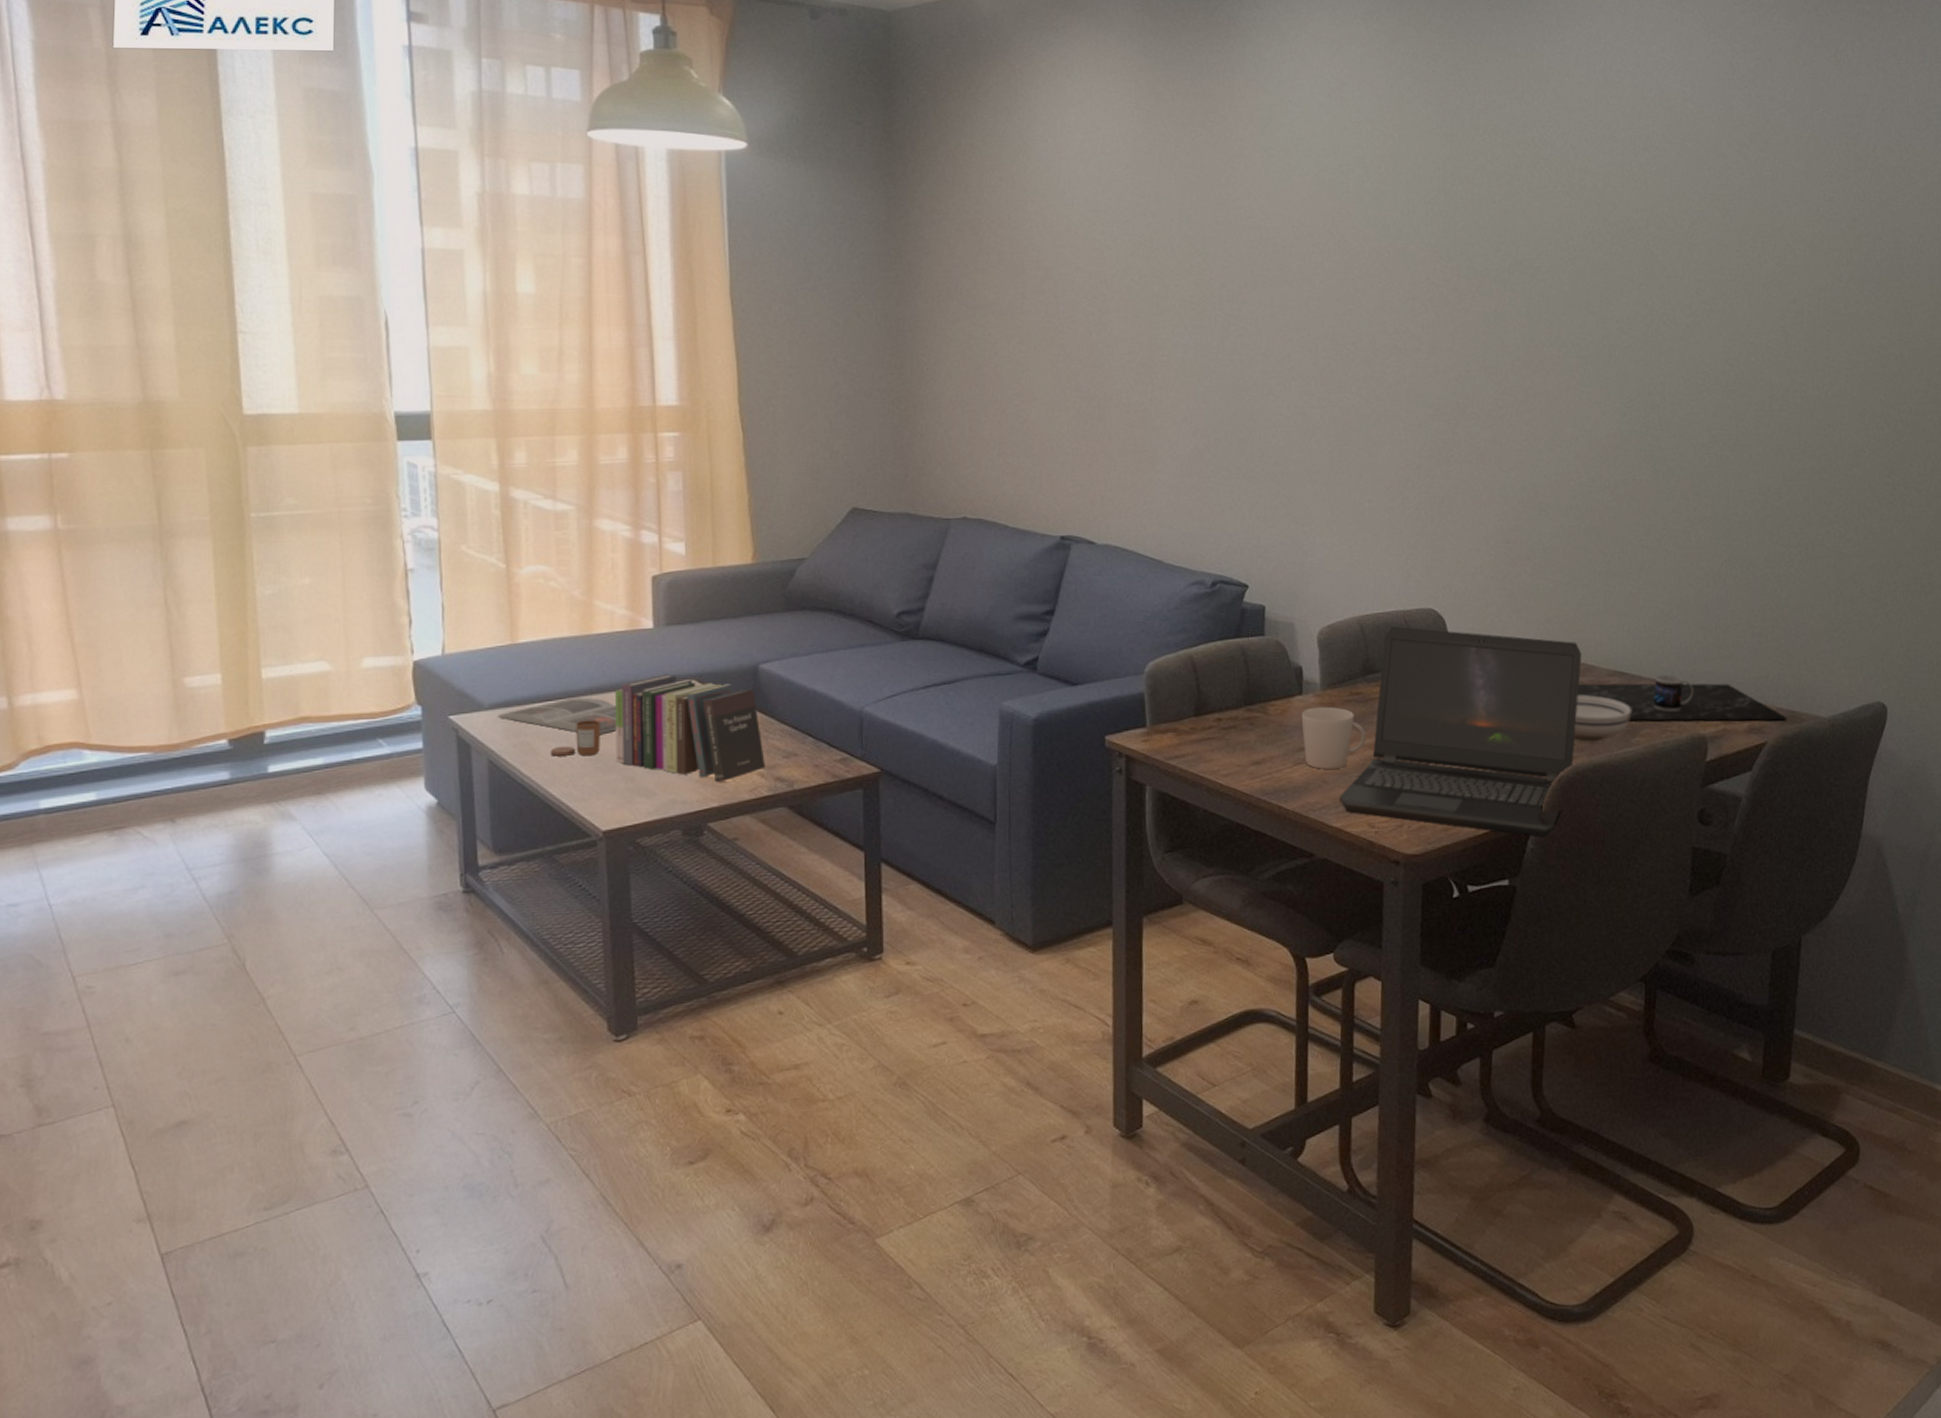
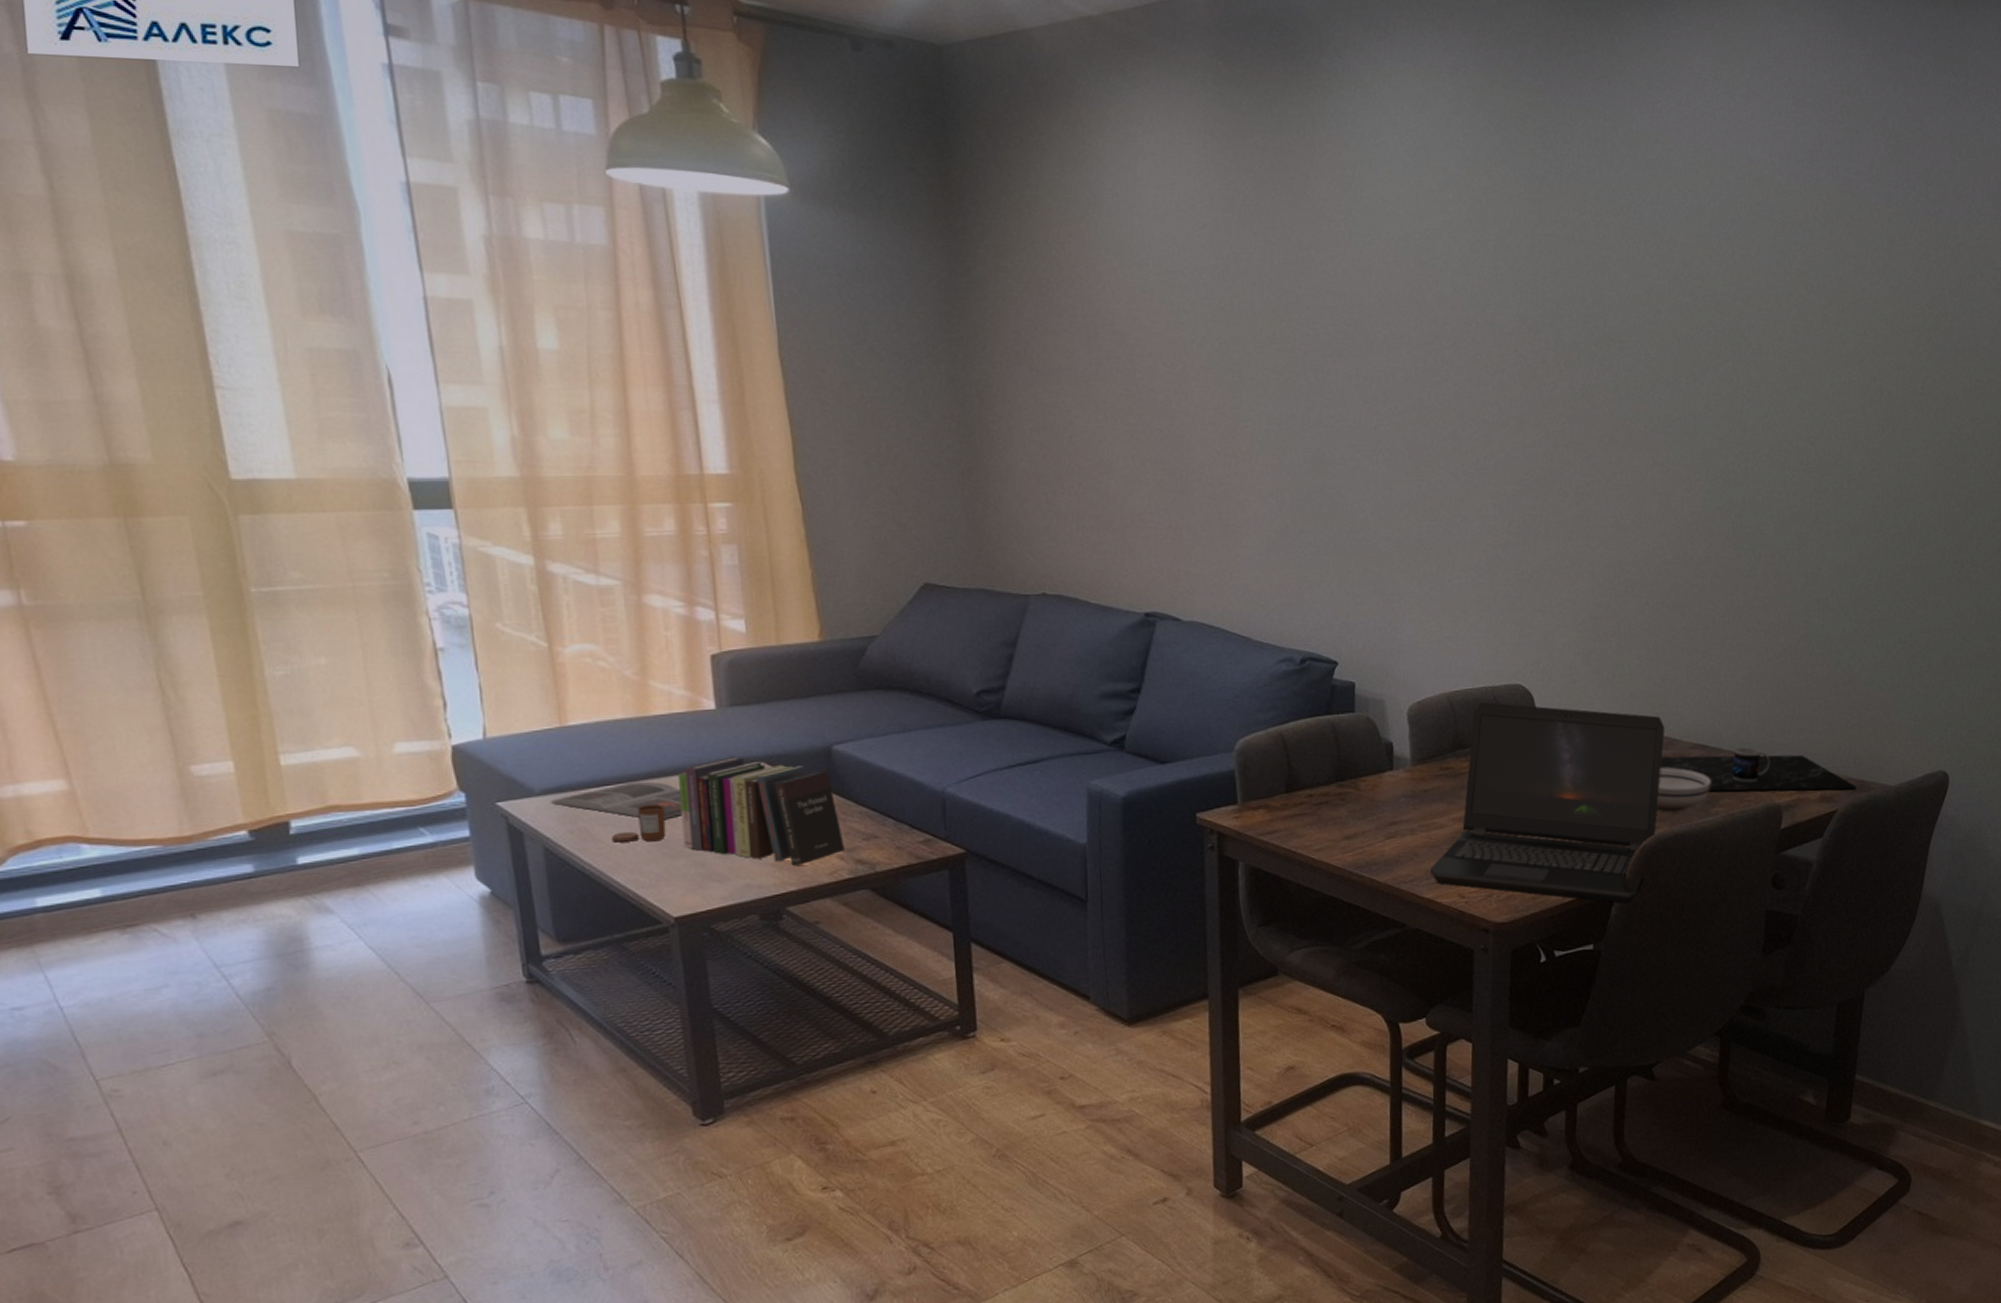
cup: present [1301,706,1366,769] -> none [1392,781,1456,843]

